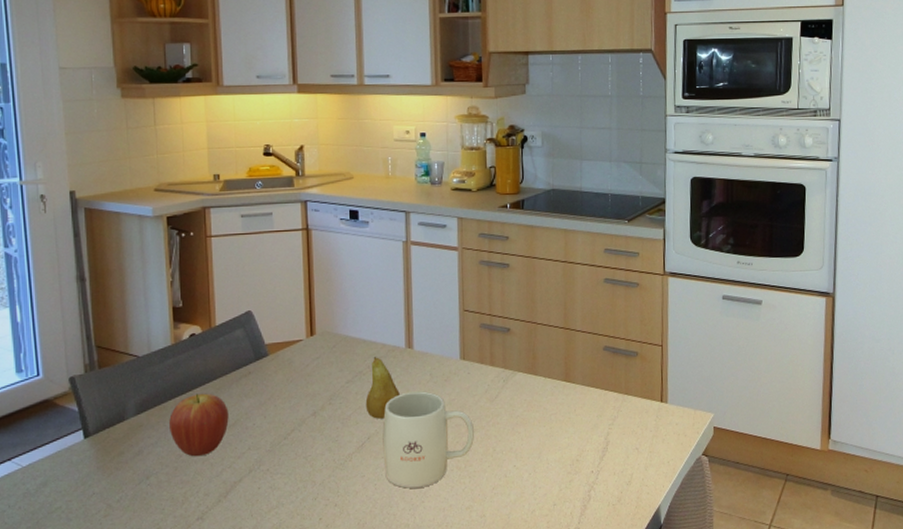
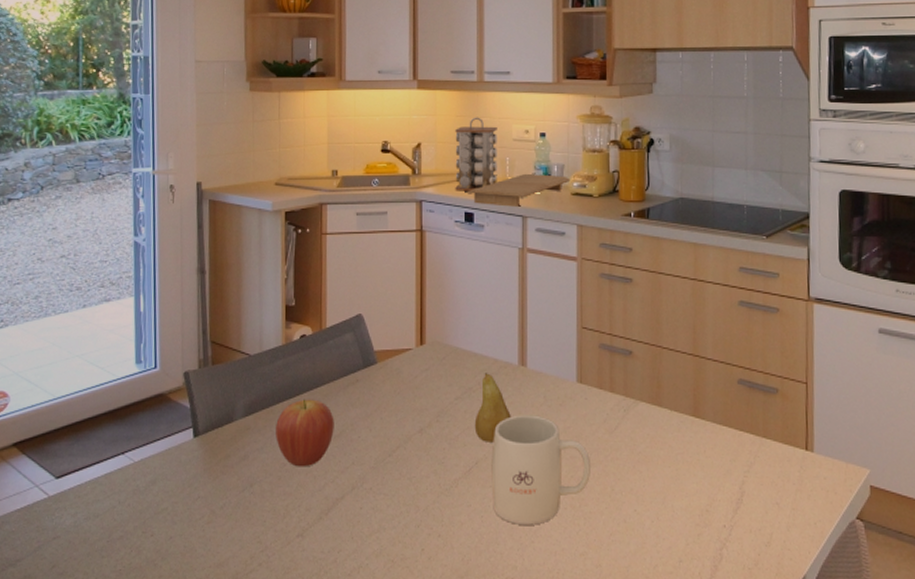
spice rack: none [337,119,380,191] -> present [455,117,497,191]
cutting board: none [351,172,450,203] -> present [467,174,571,207]

